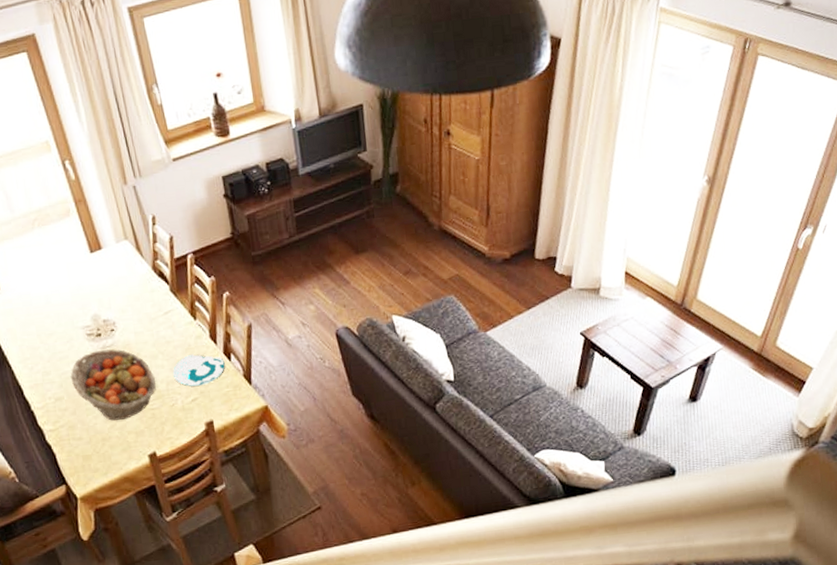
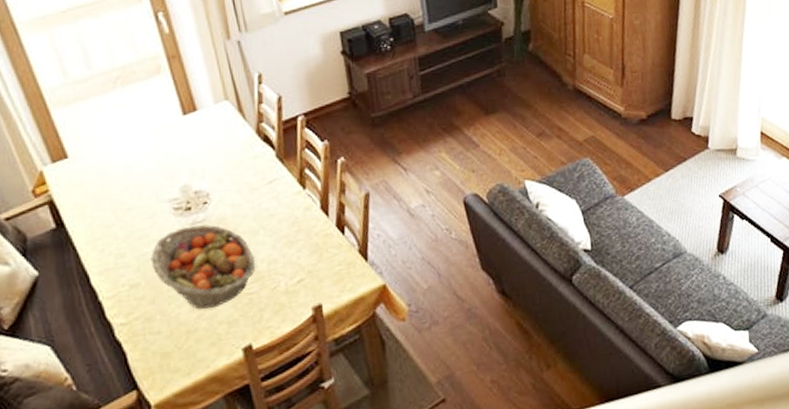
plate: present [173,353,225,387] -> none [276,227,338,266]

